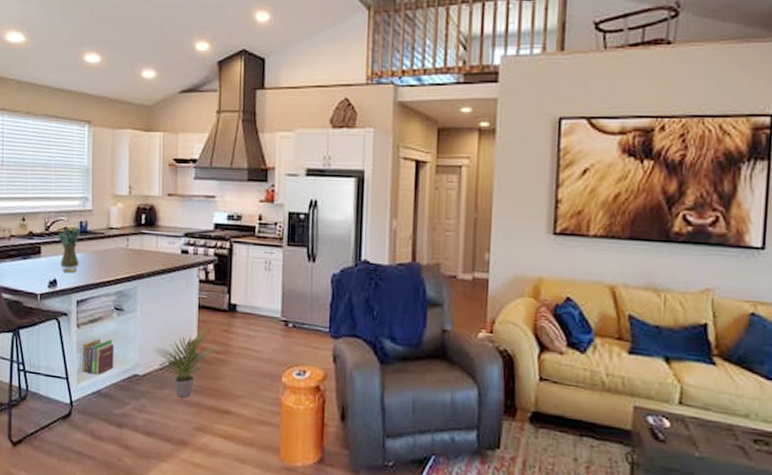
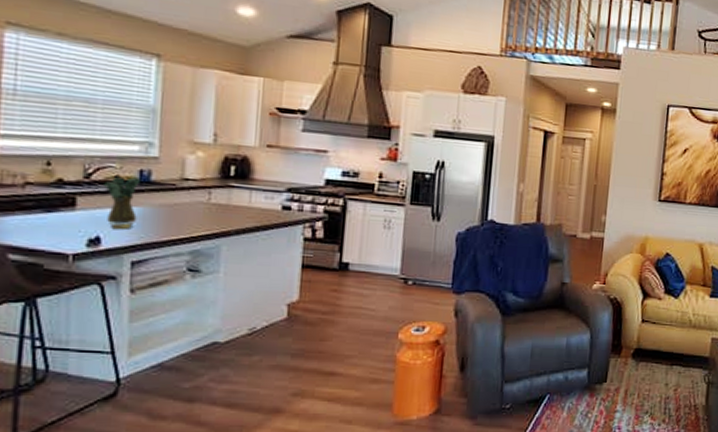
books: present [78,338,114,375] -> none [130,303,186,346]
potted plant: present [154,327,217,398] -> none [242,287,324,363]

